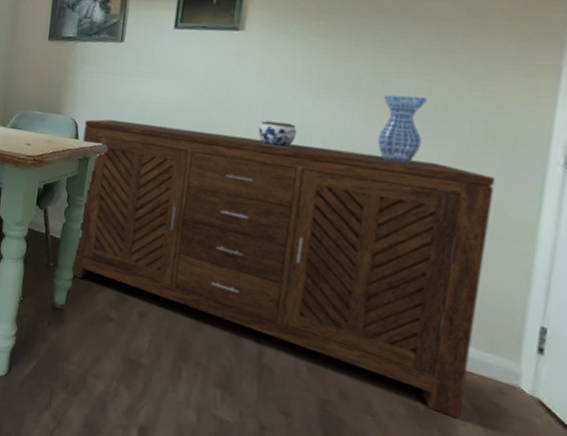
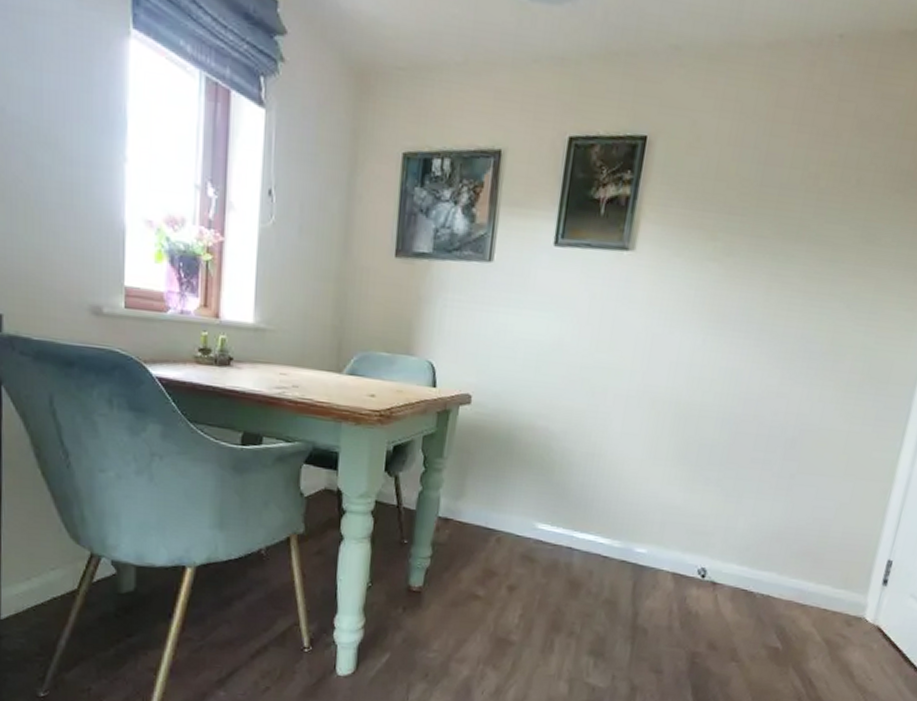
sideboard: present [73,119,496,419] -> none [432,361,867,654]
jar: present [258,121,297,148] -> none [644,361,685,391]
vase: present [378,95,428,164] -> none [764,329,815,406]

